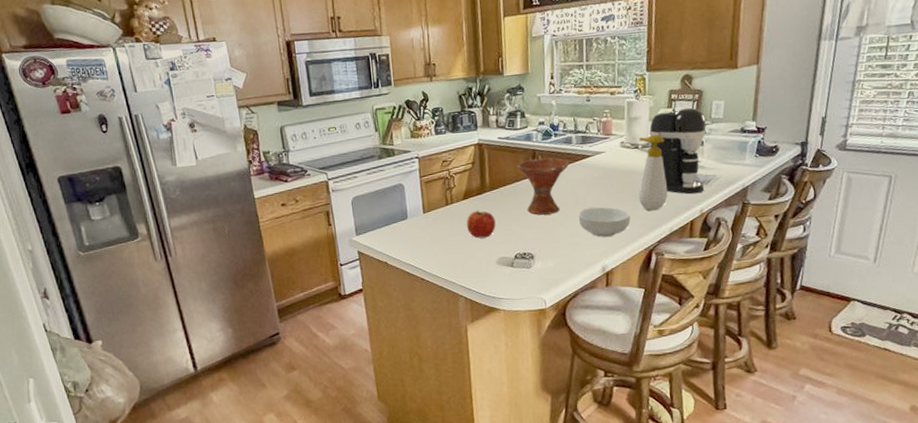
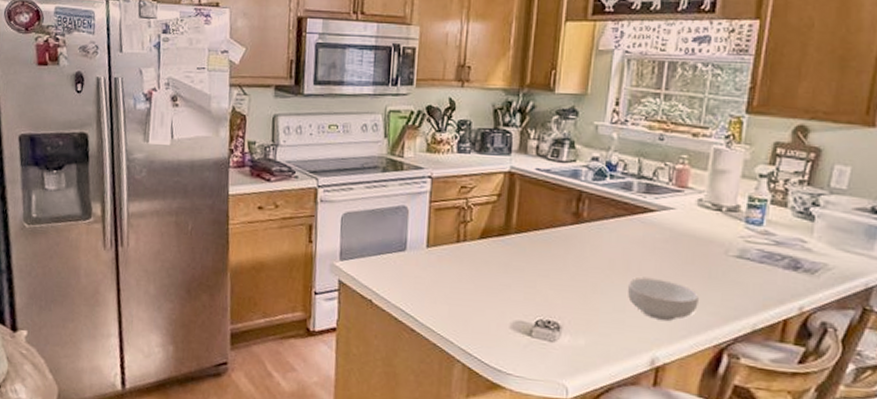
apple: present [466,210,496,239] -> none [478,255,517,292]
bowl: present [517,158,570,215] -> none [555,202,626,277]
soap bottle: present [638,135,668,210] -> none [713,197,759,296]
coffee maker: present [649,107,707,194] -> none [738,168,822,284]

